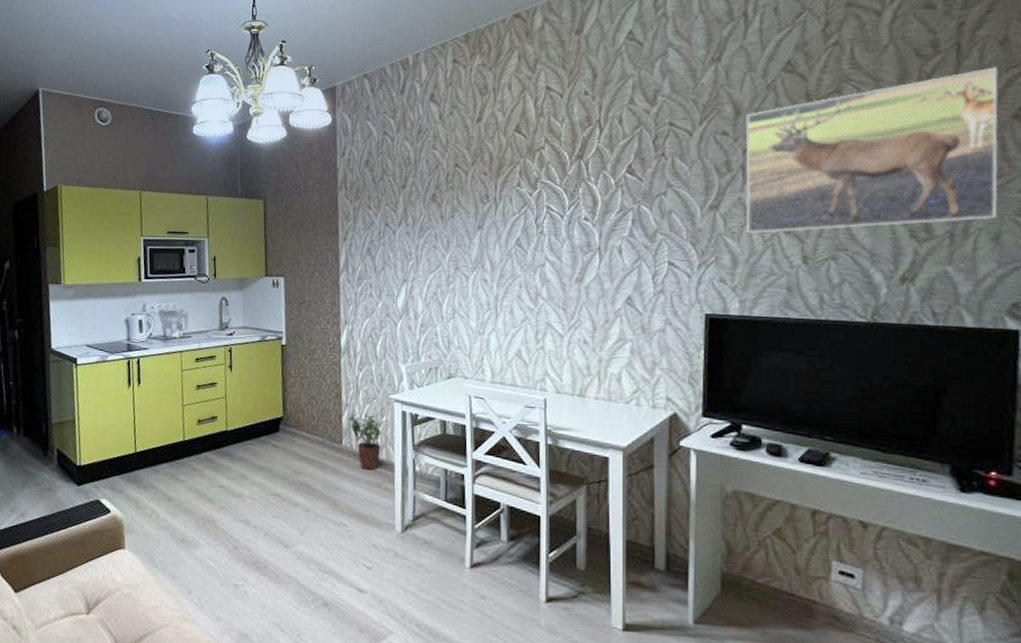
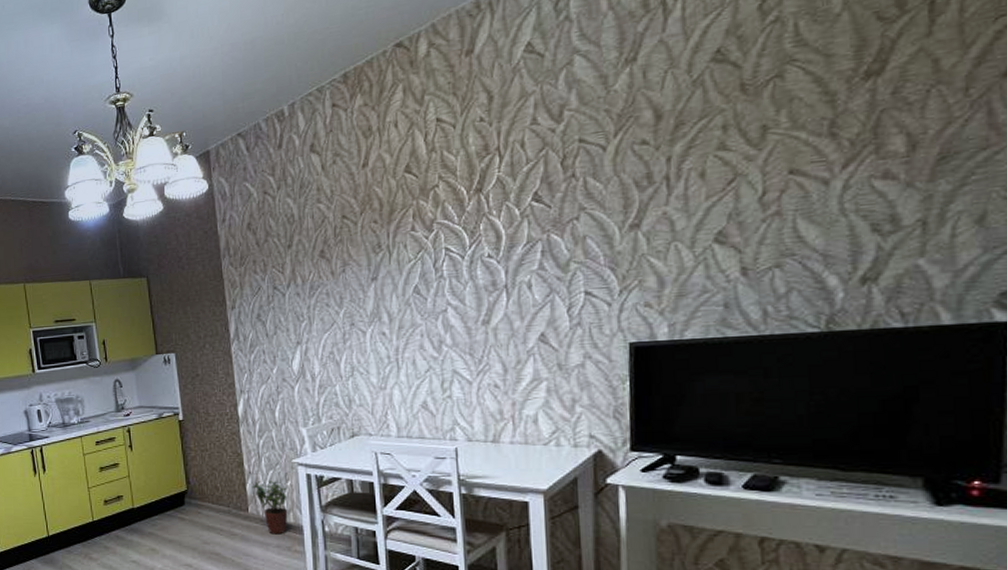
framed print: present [745,67,999,234] -> none [669,18,984,251]

